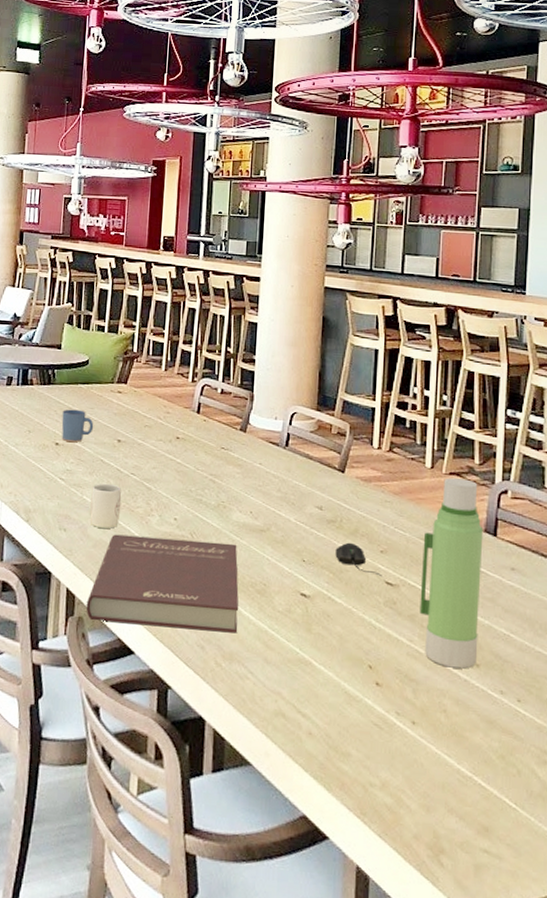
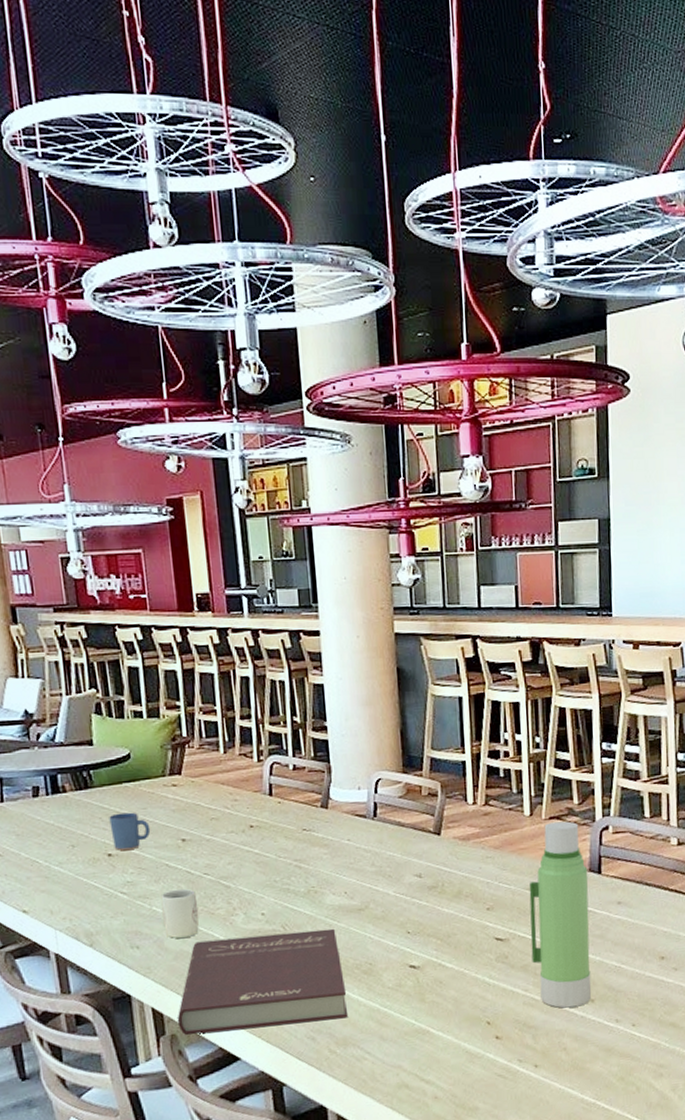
computer mouse: present [335,542,382,576] -> none [440,905,491,934]

